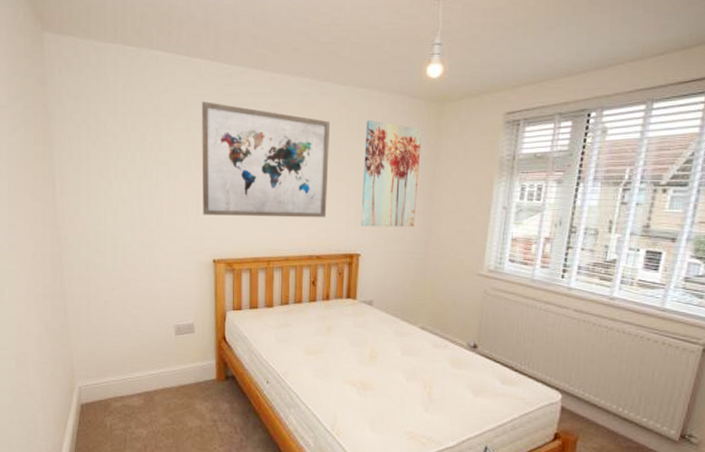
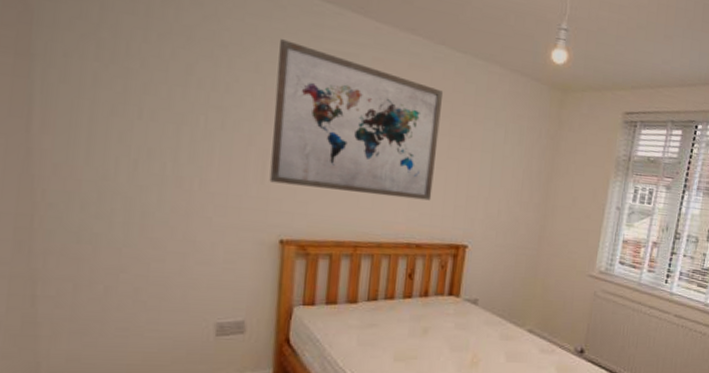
wall art: present [360,120,423,227] -> none [470,96,543,221]

